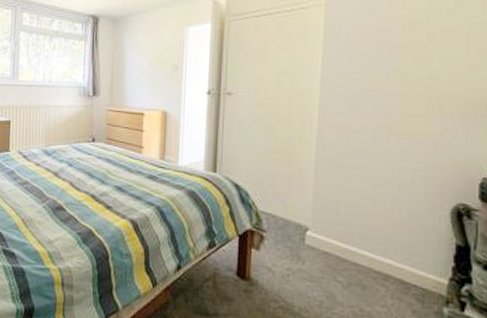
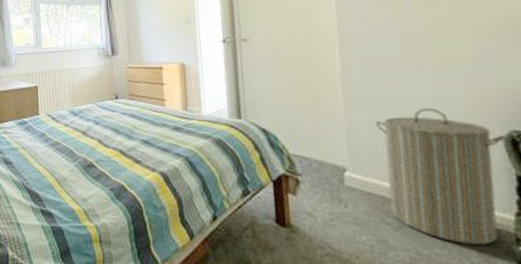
laundry hamper: none [340,176,453,305] -> present [375,108,506,245]

